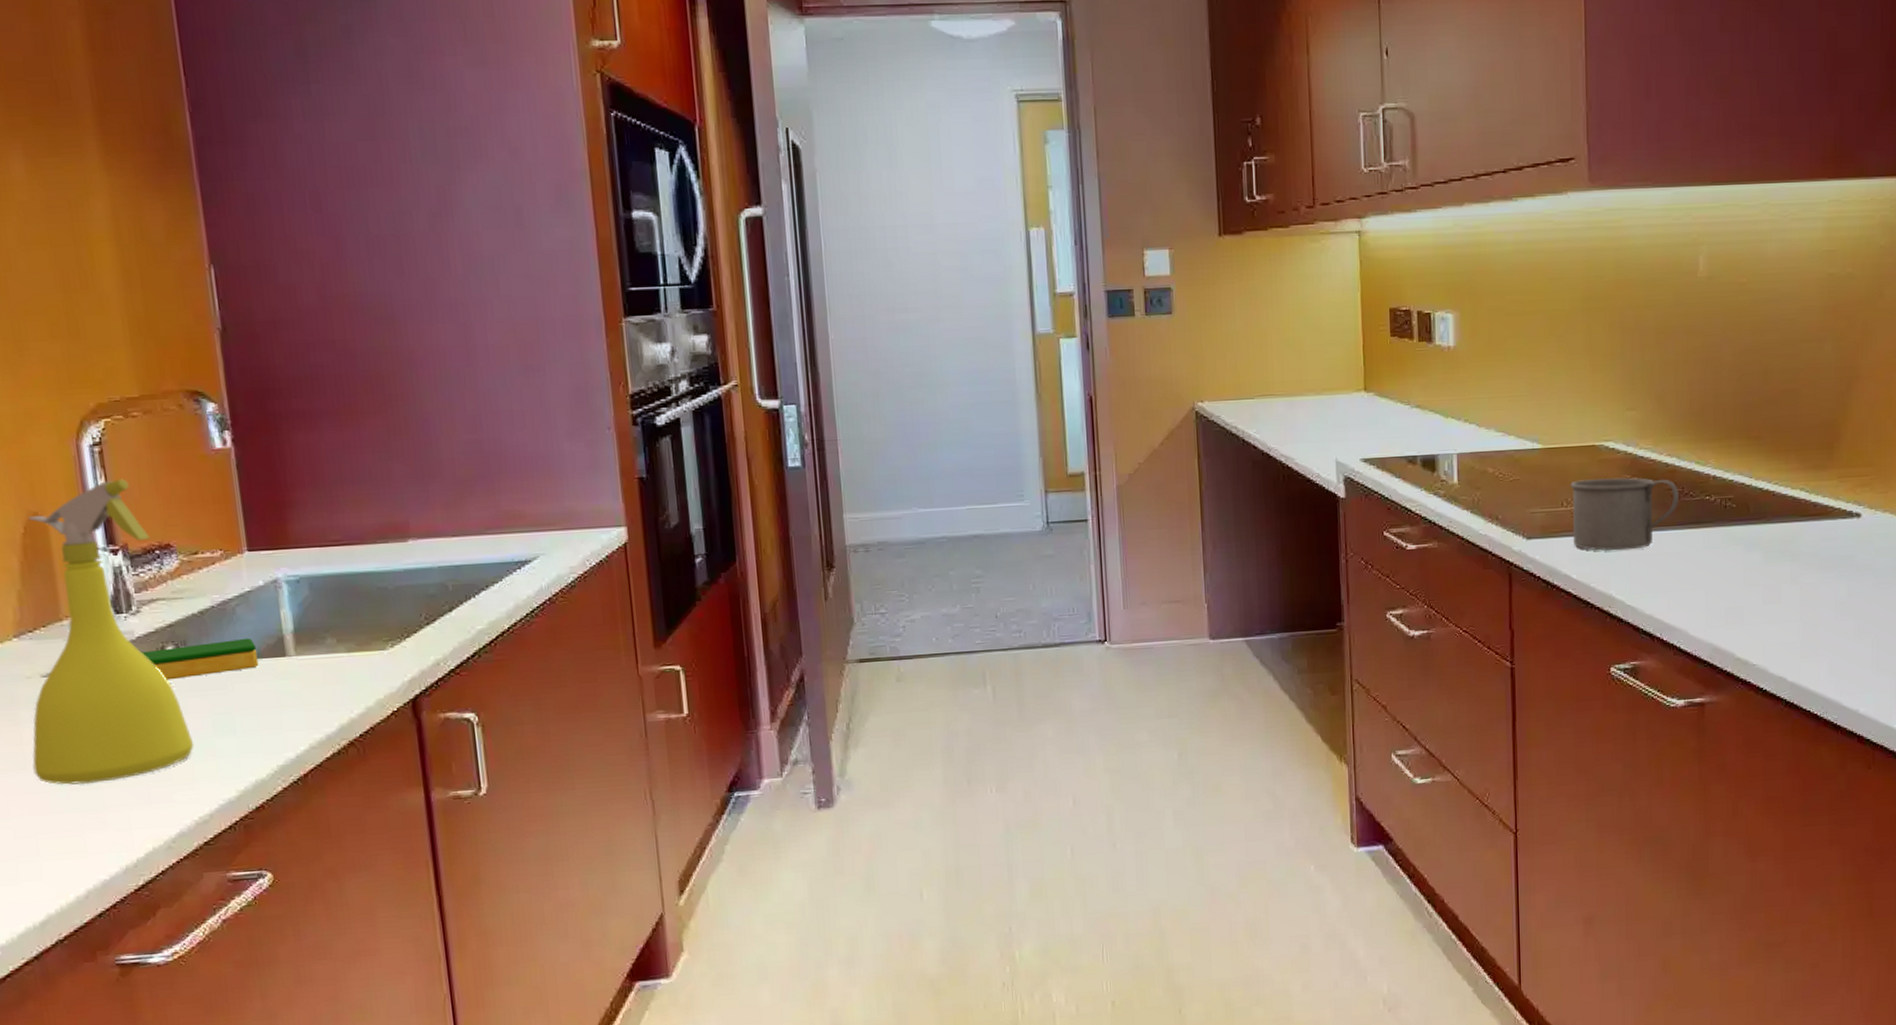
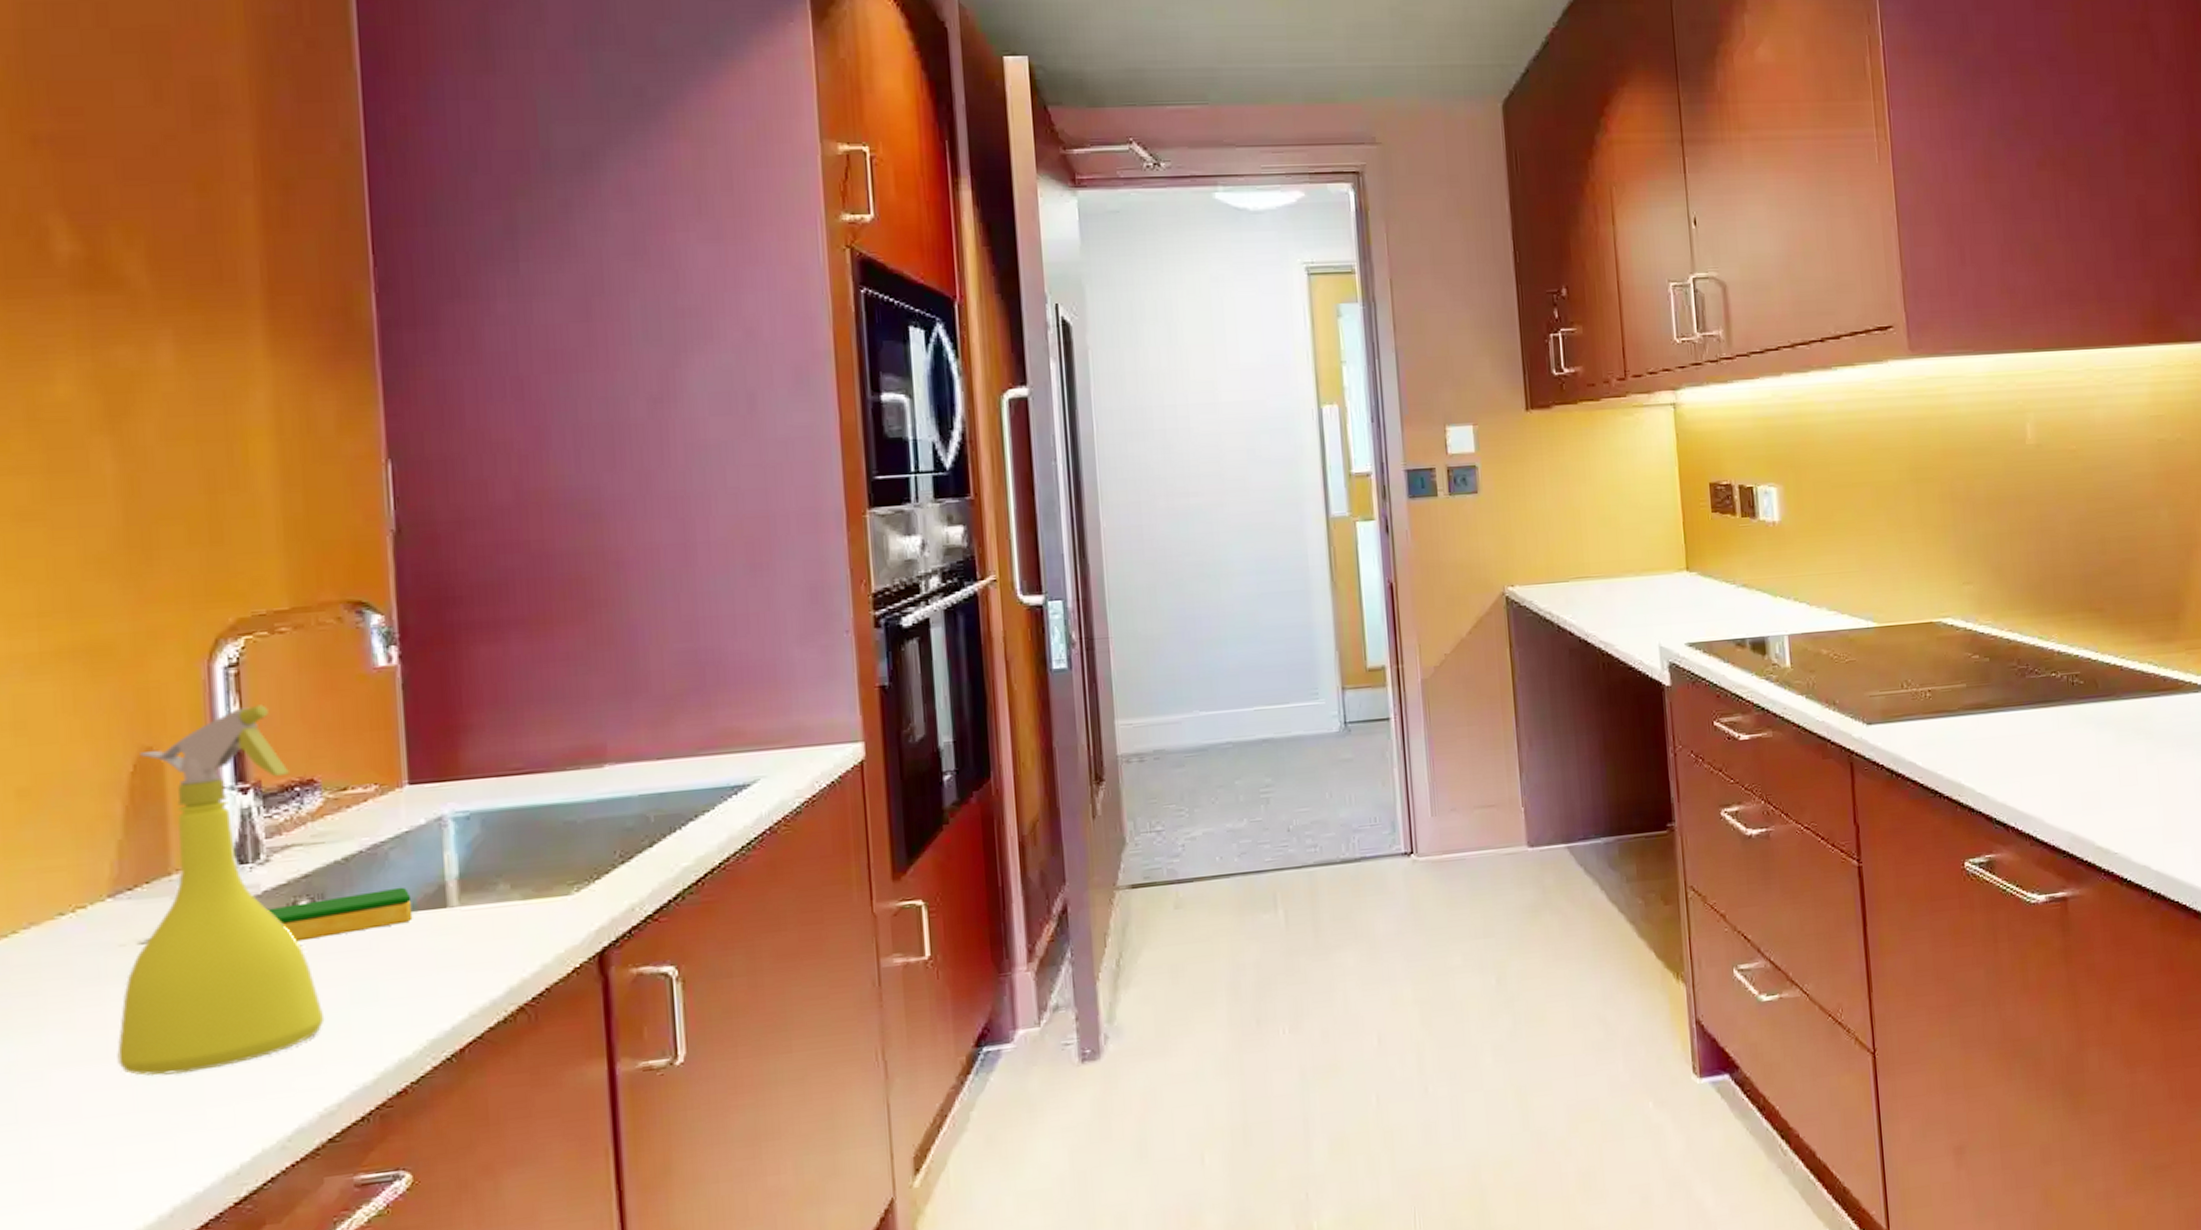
mug: present [1570,477,1680,551] -> none [1909,655,2024,735]

